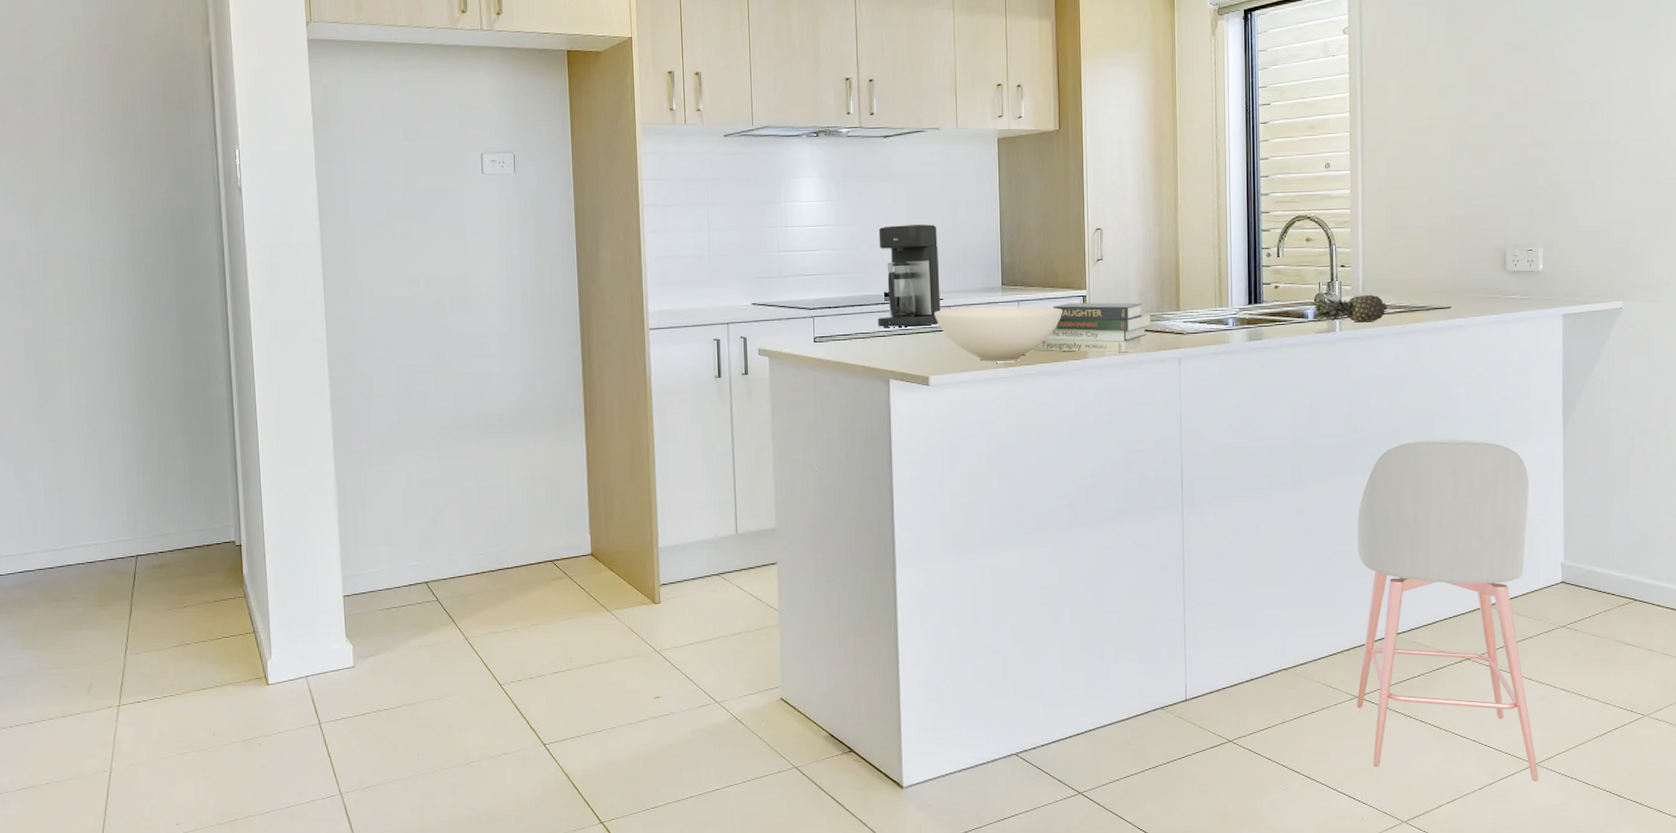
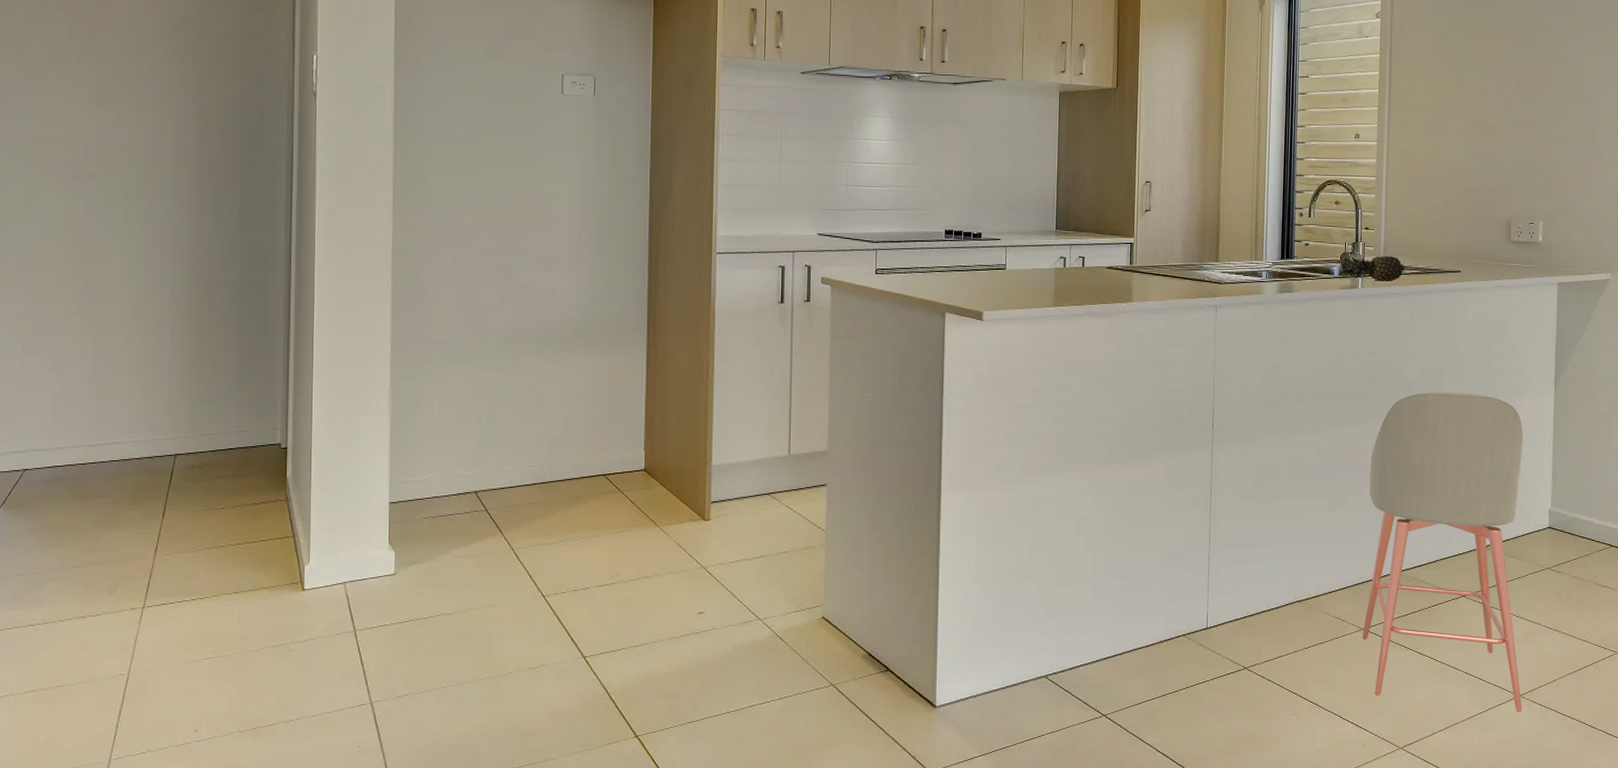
coffee maker: present [878,224,941,328] -> none [937,167,999,265]
bowl: present [934,306,1063,363] -> none [991,248,1112,302]
books: present [1032,302,1151,353] -> none [1081,248,1192,298]

